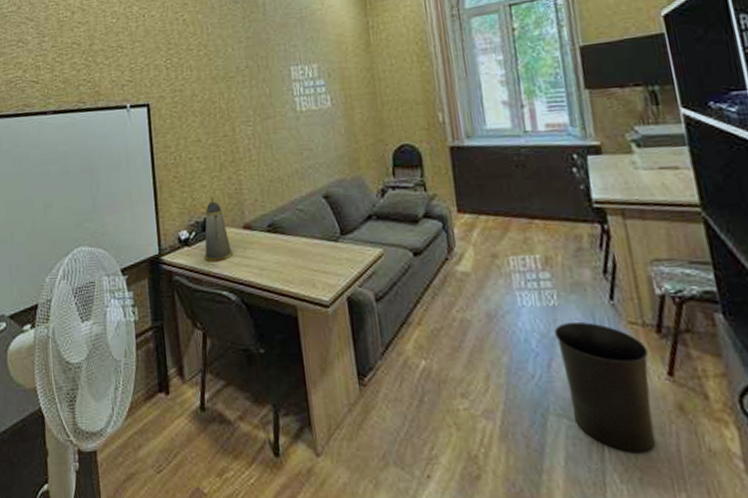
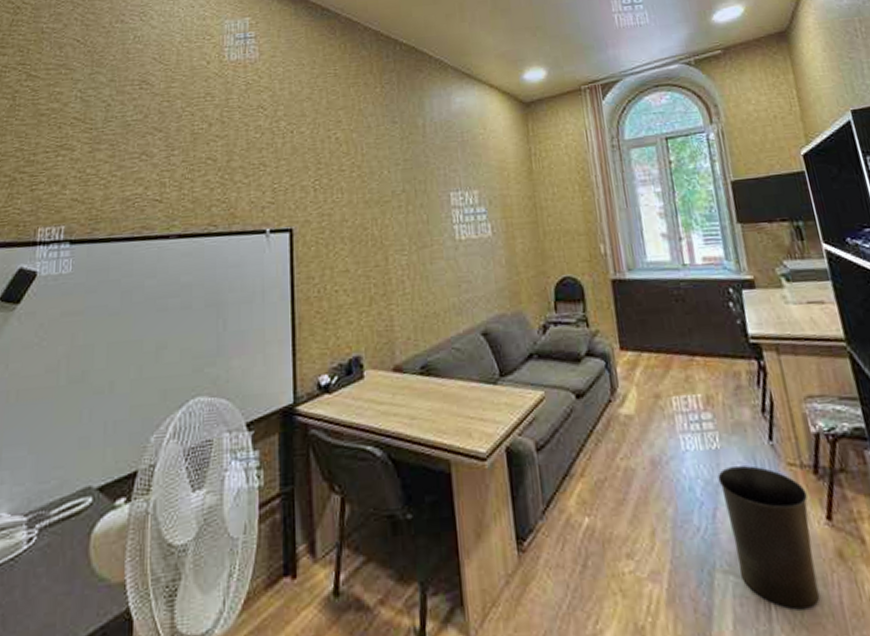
coffee pot: present [204,196,233,263] -> none [347,333,380,412]

